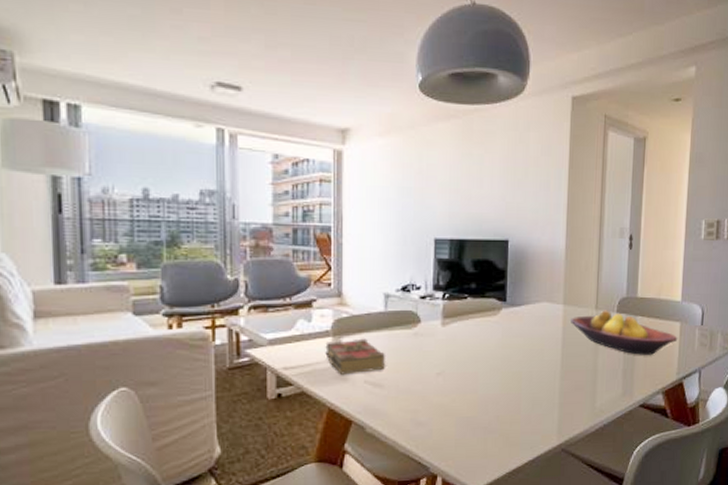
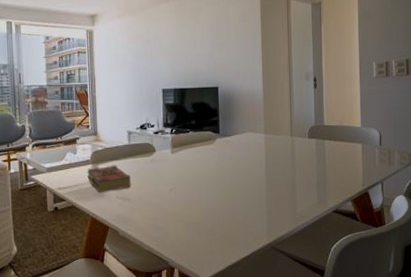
fruit bowl: present [571,310,678,355] -> none [271,136,361,171]

